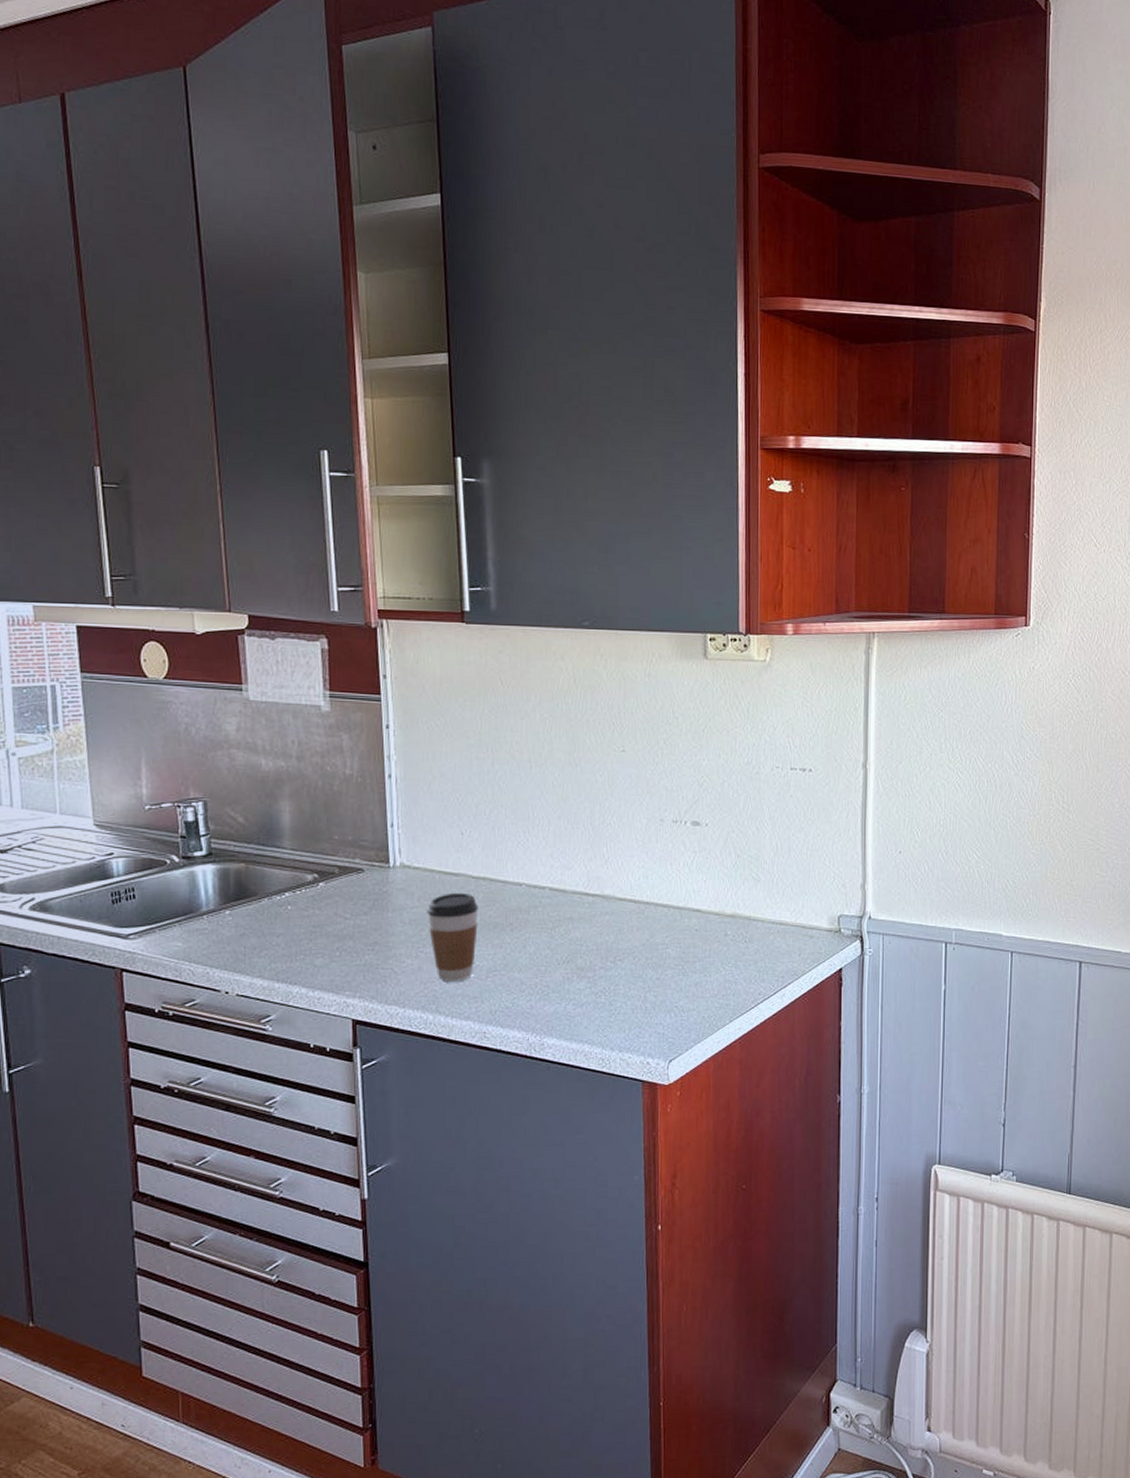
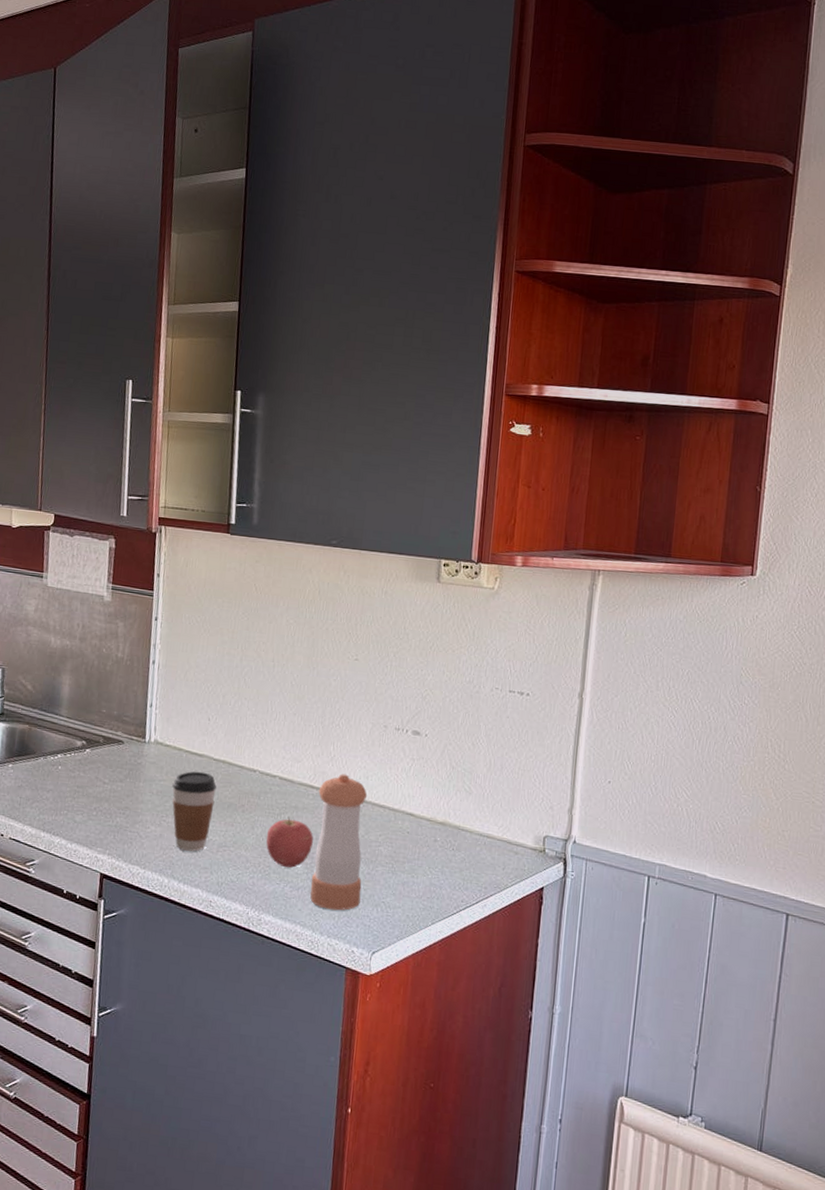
apple: none [540,929,593,985] -> present [266,816,313,868]
pepper shaker: none [594,876,651,1023] -> present [310,774,368,911]

